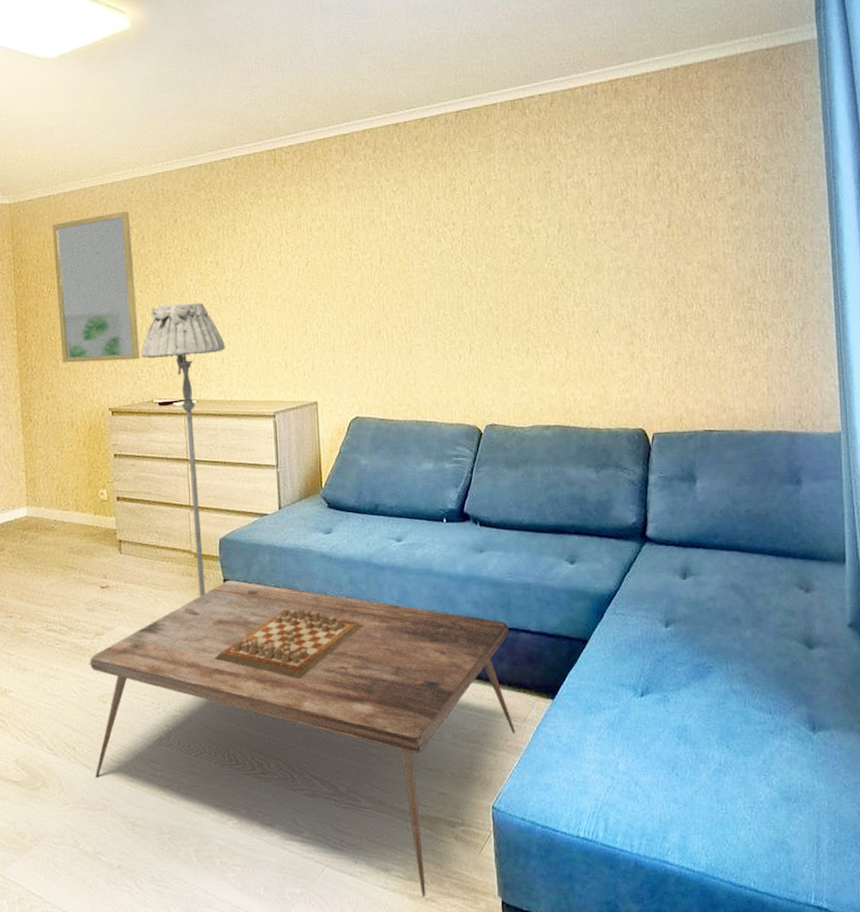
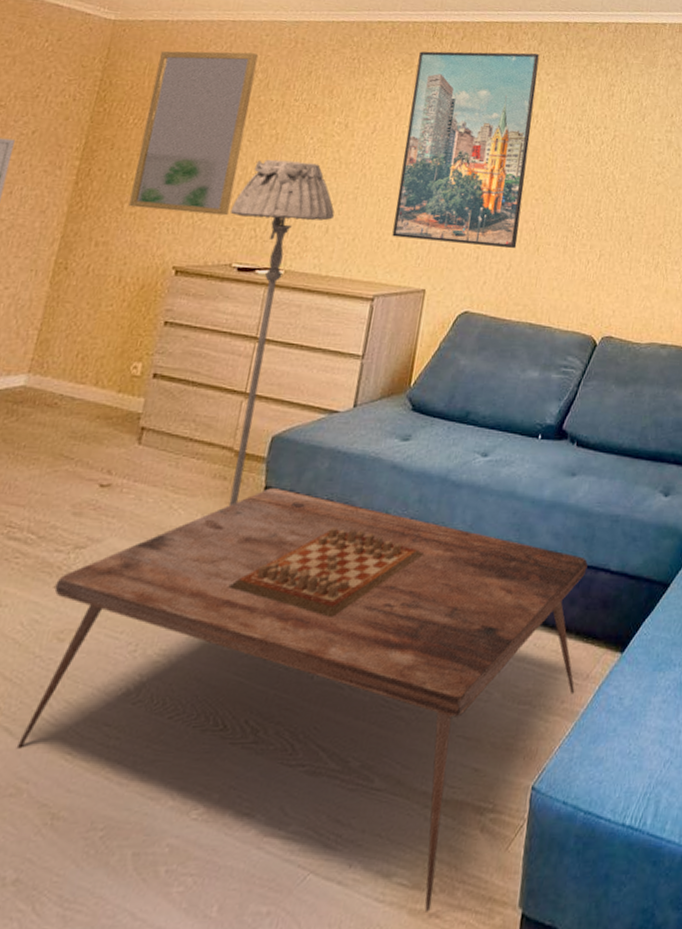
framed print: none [266,161,391,358] -> present [392,51,539,249]

